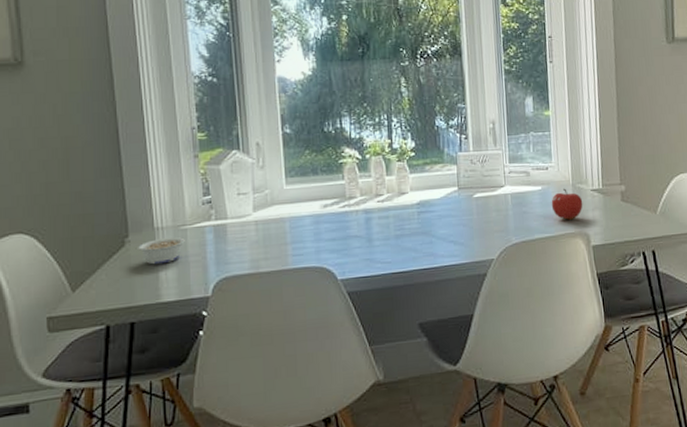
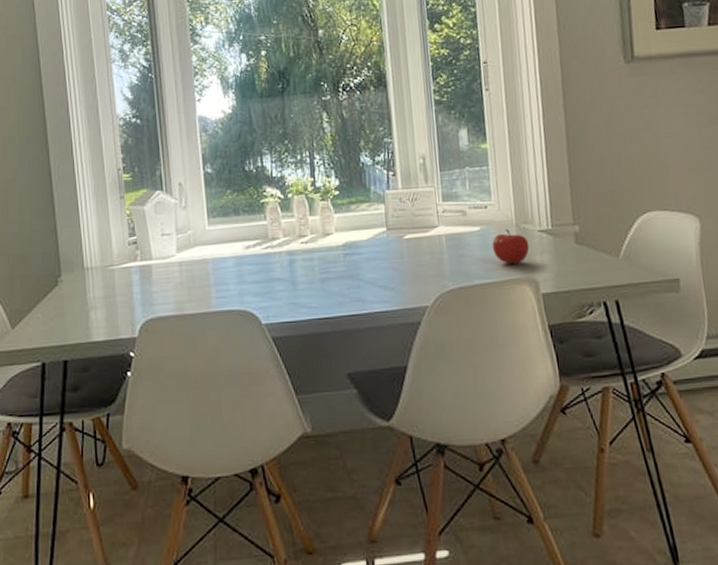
legume: present [134,237,185,265] -> none [66,278,113,305]

